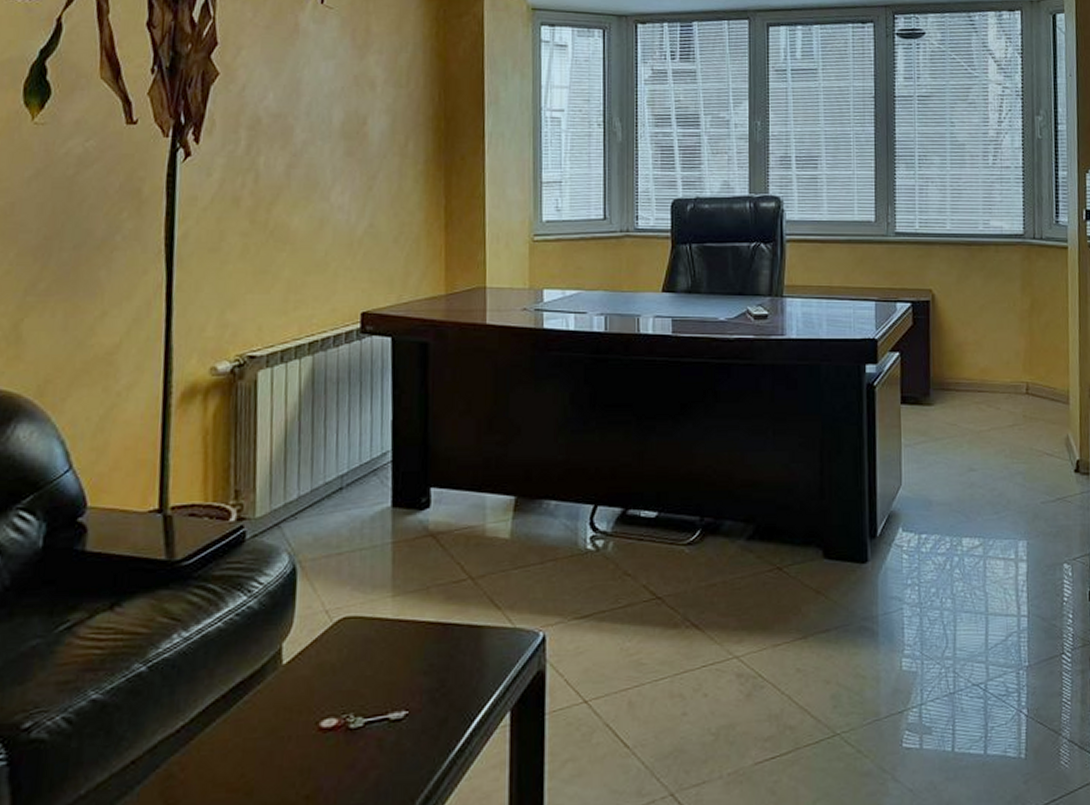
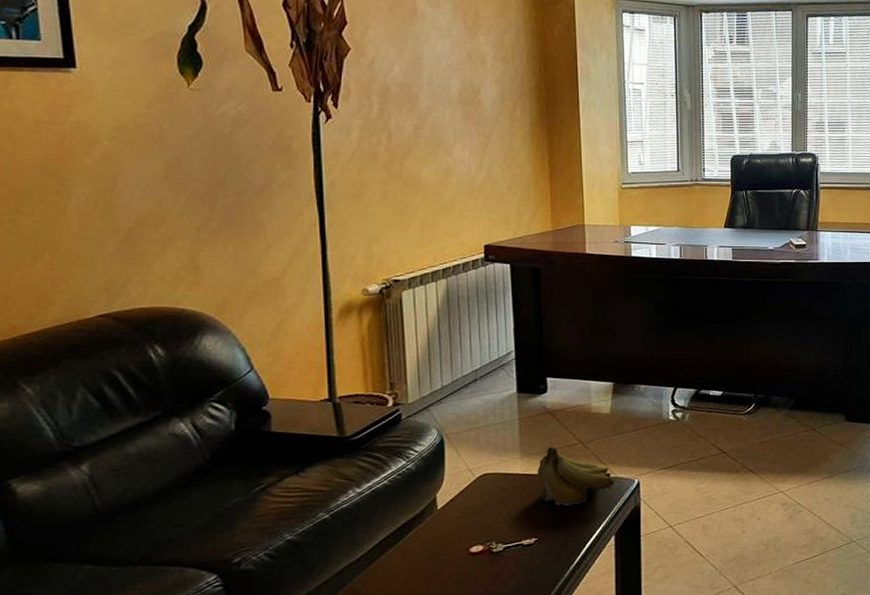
fruit: none [412,582,513,666] -> present [537,446,615,506]

